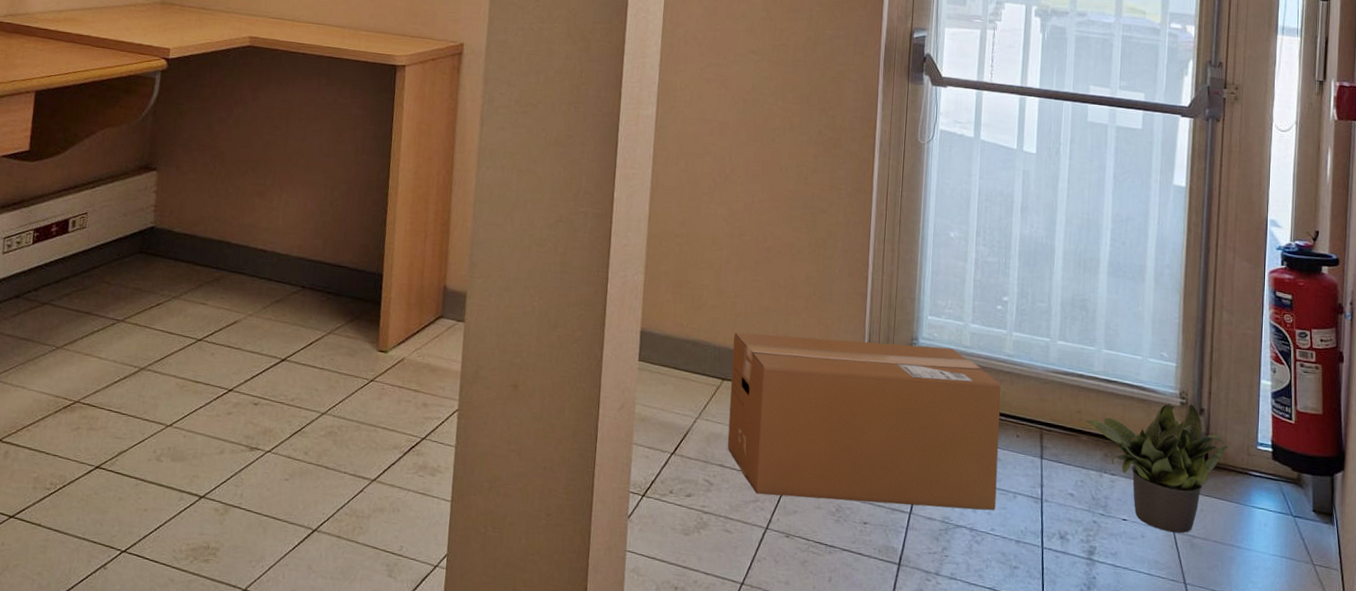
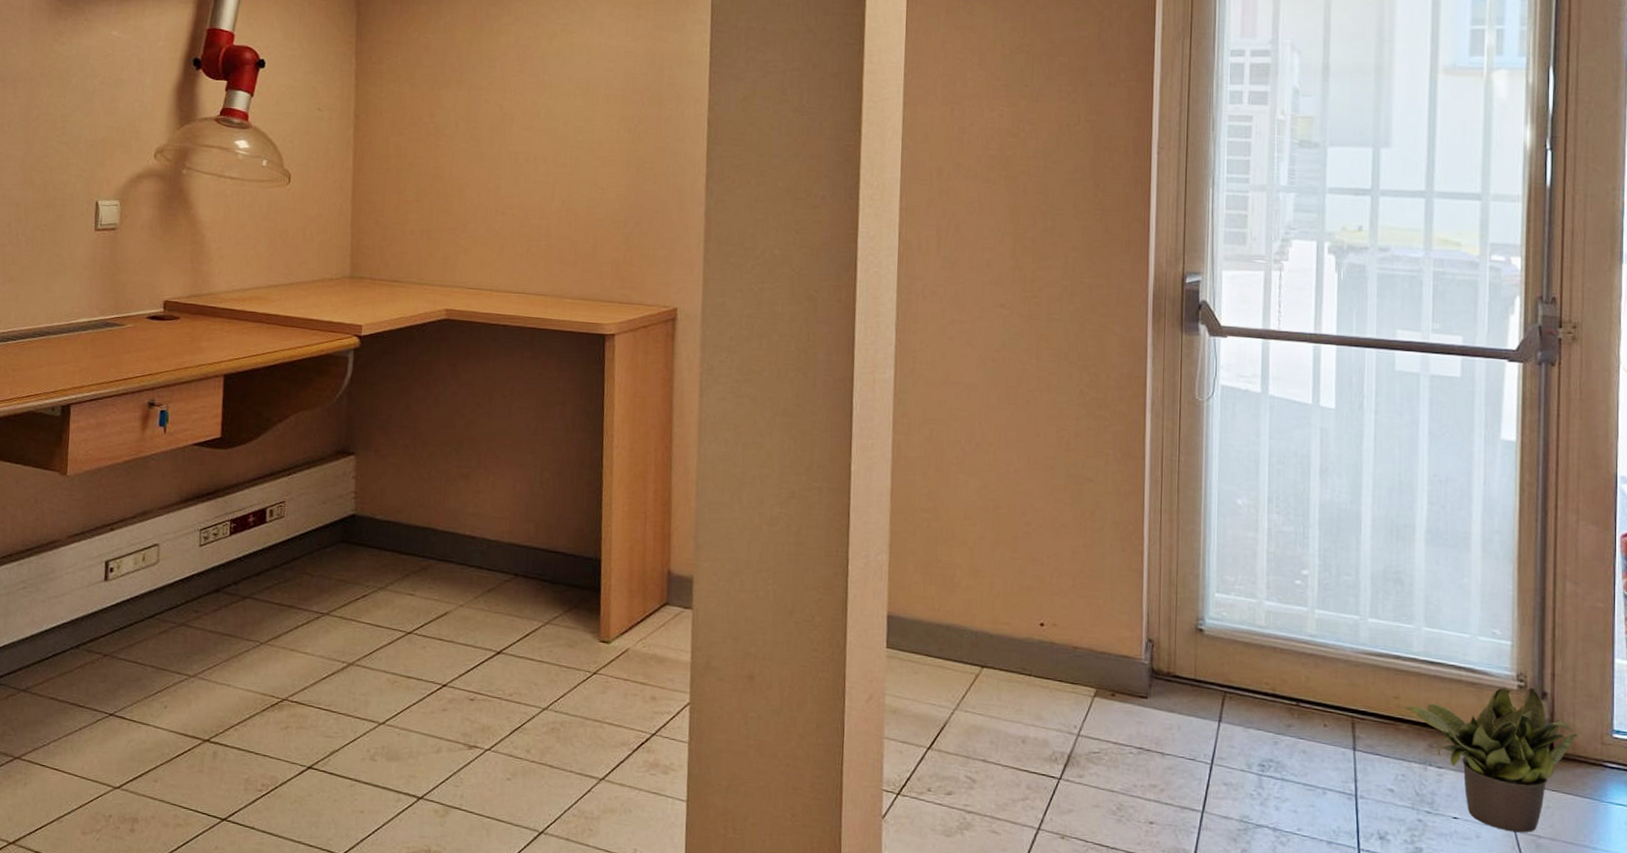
box: present [727,332,1001,511] -> none [990,615,1304,809]

